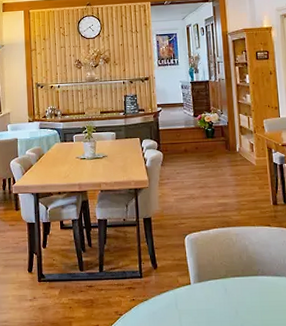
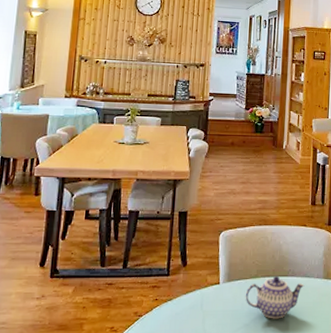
teapot: none [217,275,276,317] -> present [245,275,305,319]

